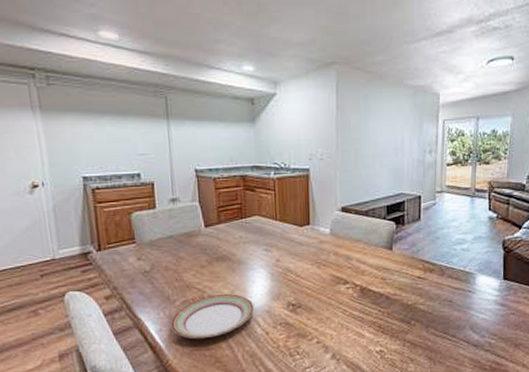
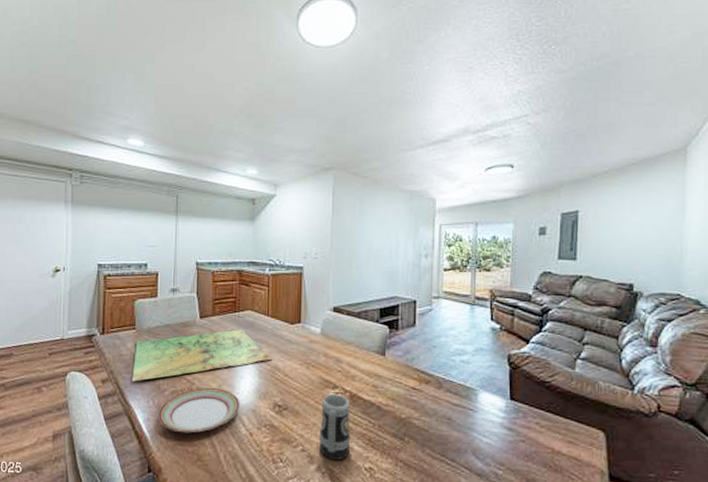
board game: none [137,235,283,295] -> present [132,329,272,382]
mug: none [333,288,363,347] -> present [319,393,351,460]

